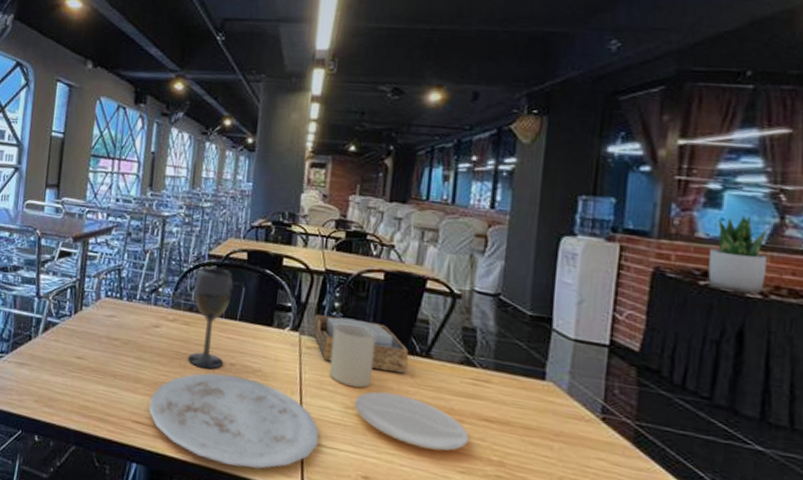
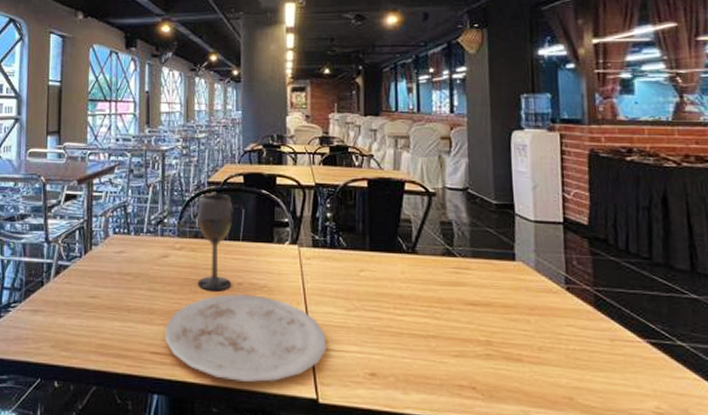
napkin holder: present [313,314,409,374] -> none [310,226,397,272]
cup: present [329,323,375,389] -> none [328,231,367,291]
plate: present [354,391,470,452] -> none [354,291,459,339]
planter: present [708,216,770,294] -> none [631,98,677,163]

